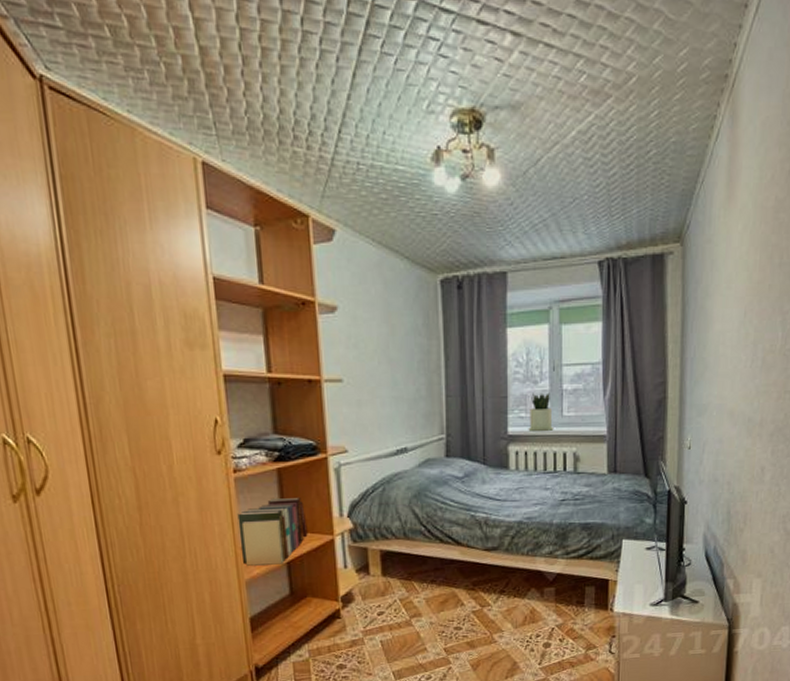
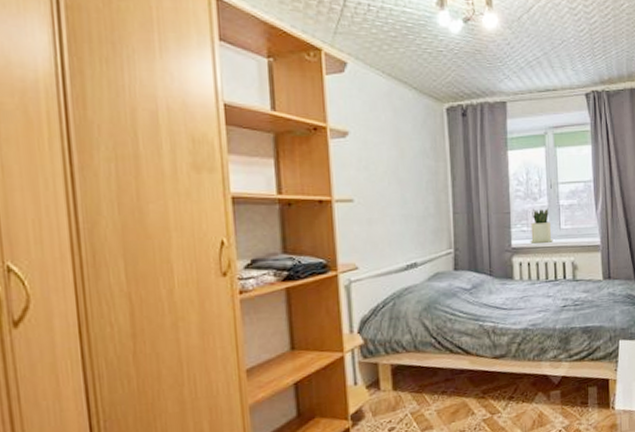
books: present [237,498,308,566] -> none [242,316,317,390]

